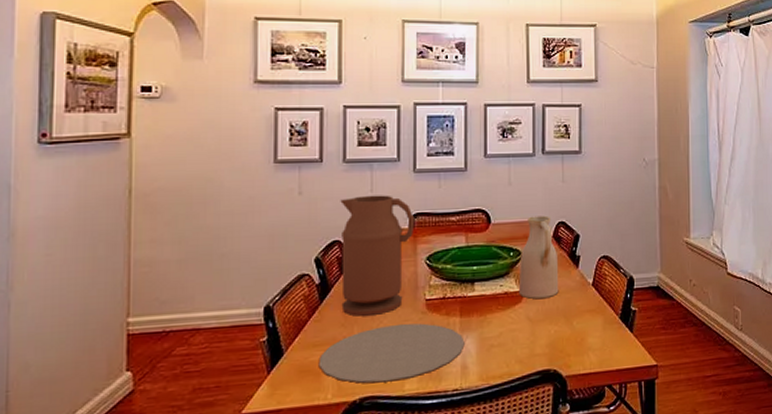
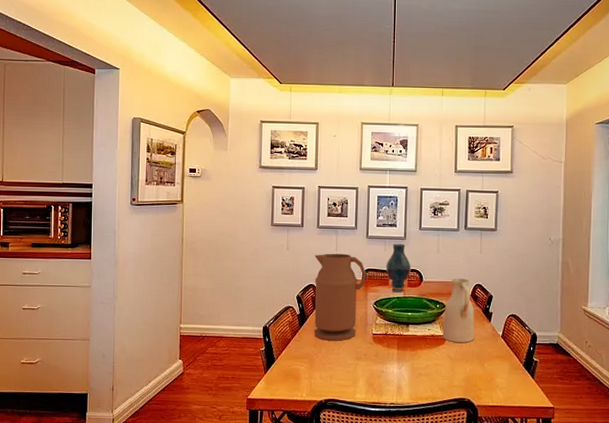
placemat: present [318,323,465,383] -> none [297,349,400,391]
vase: none [441,176,476,242] -> present [385,243,412,293]

